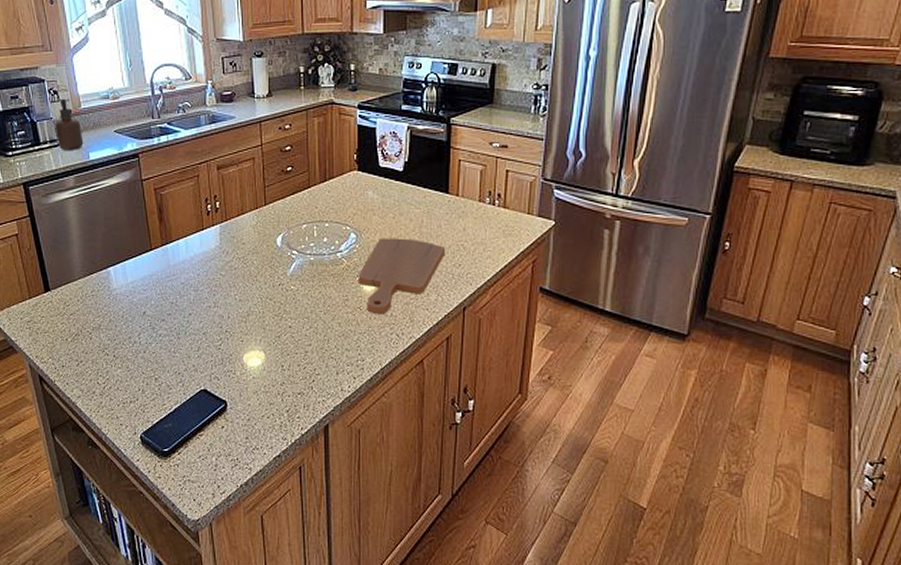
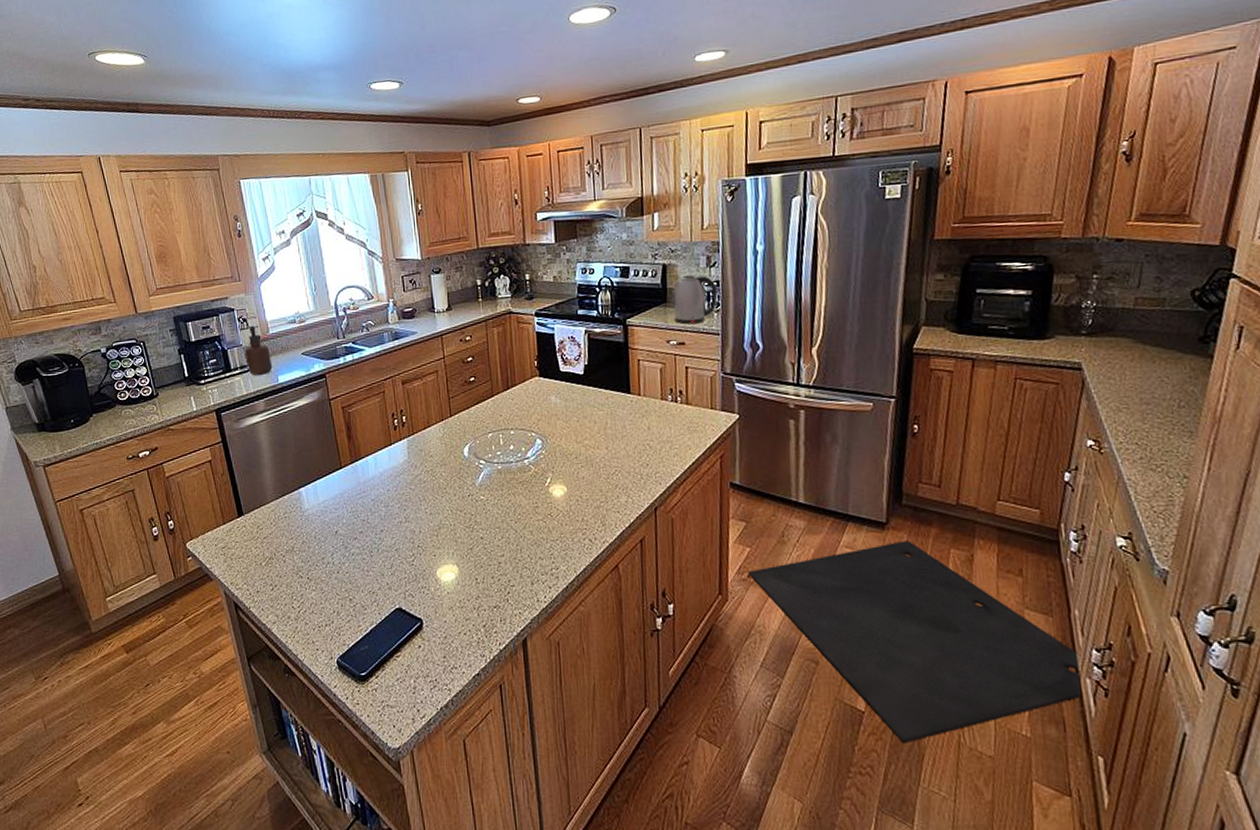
cutting board: present [358,238,446,315] -> none [546,441,633,520]
kettle: none [499,76,545,128] -> present [673,274,718,325]
door mat: none [549,352,852,539] -> present [748,540,1081,743]

